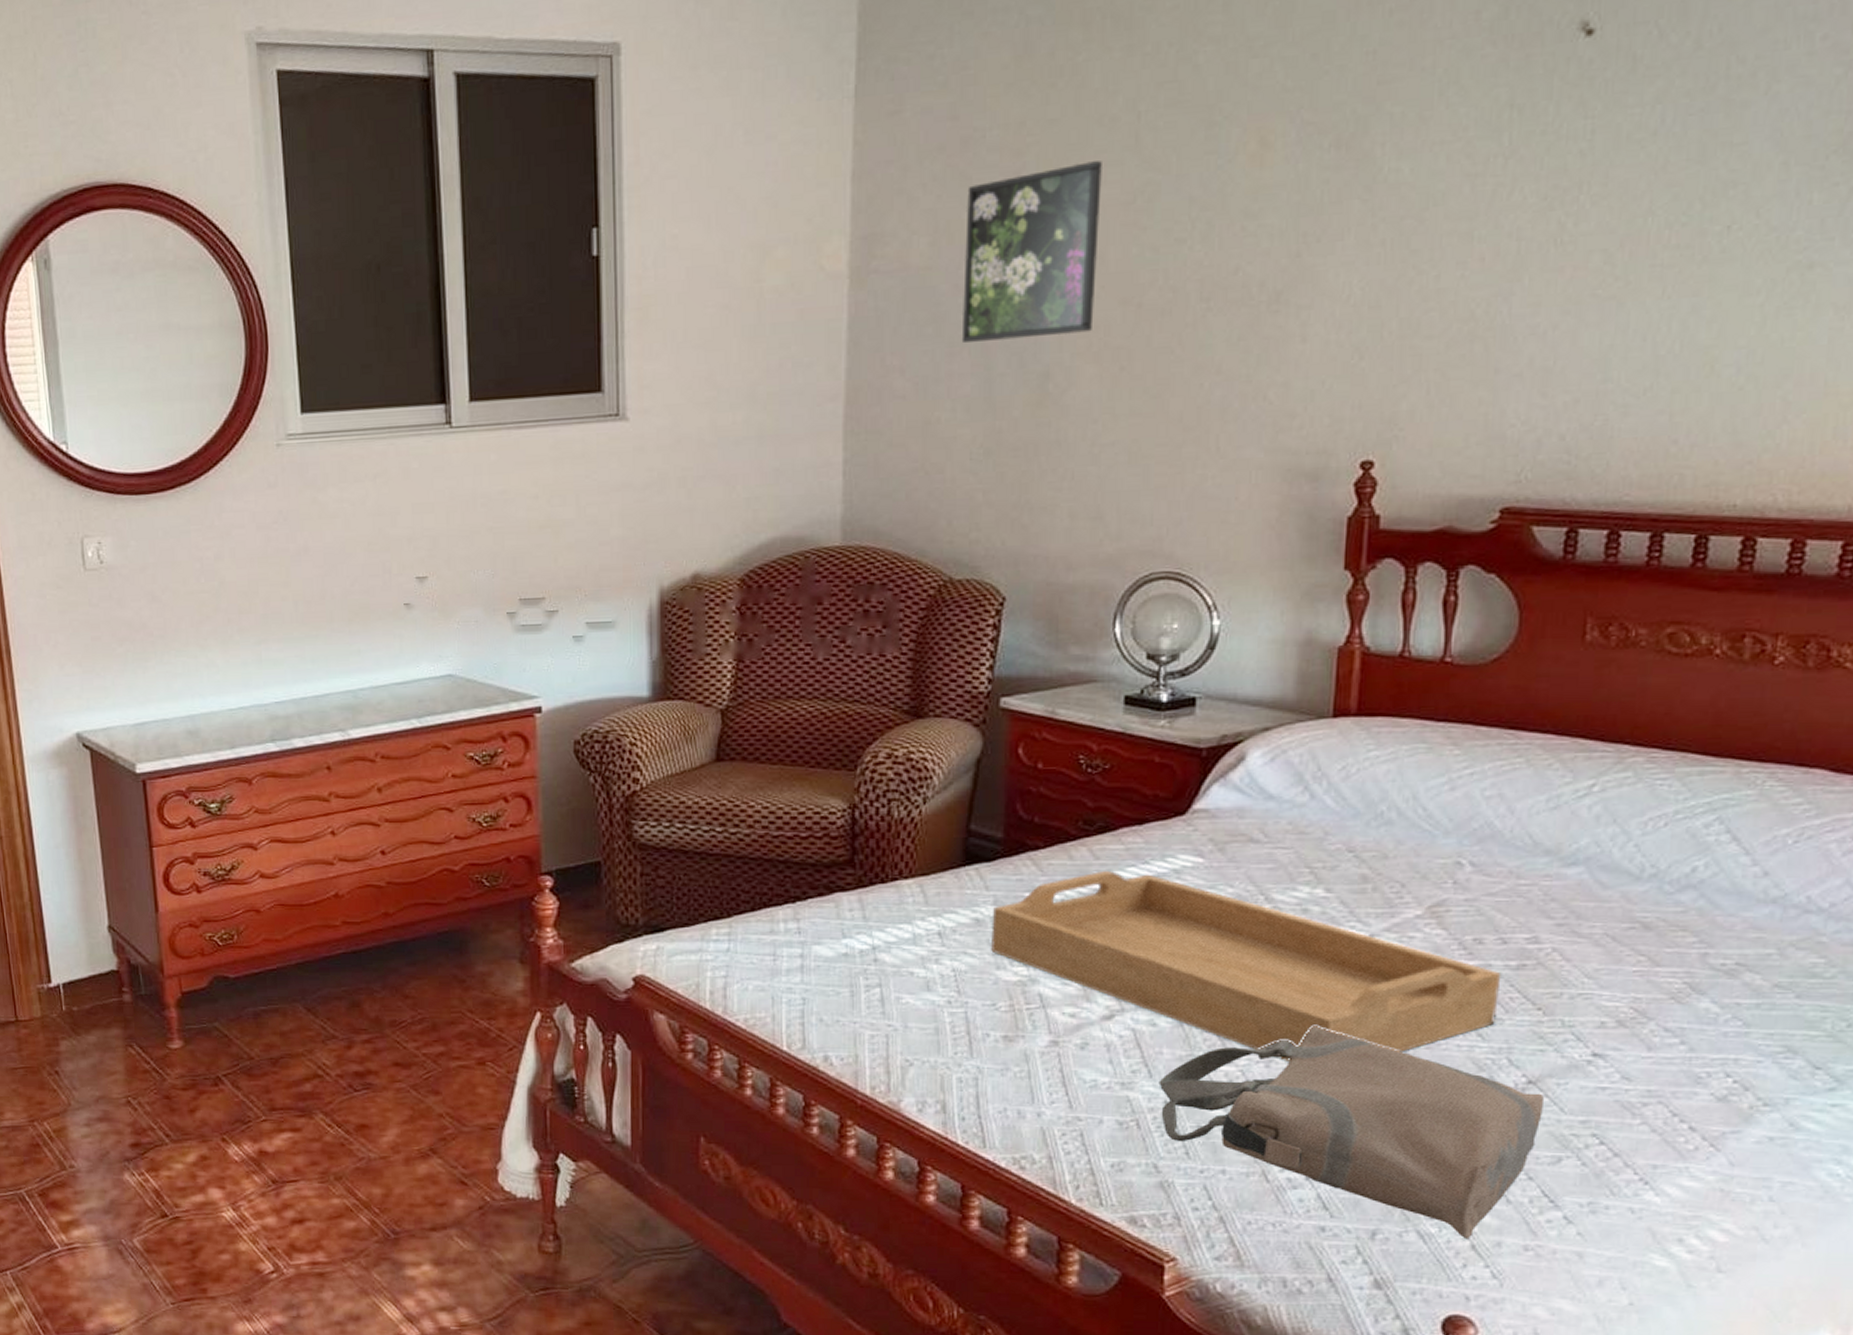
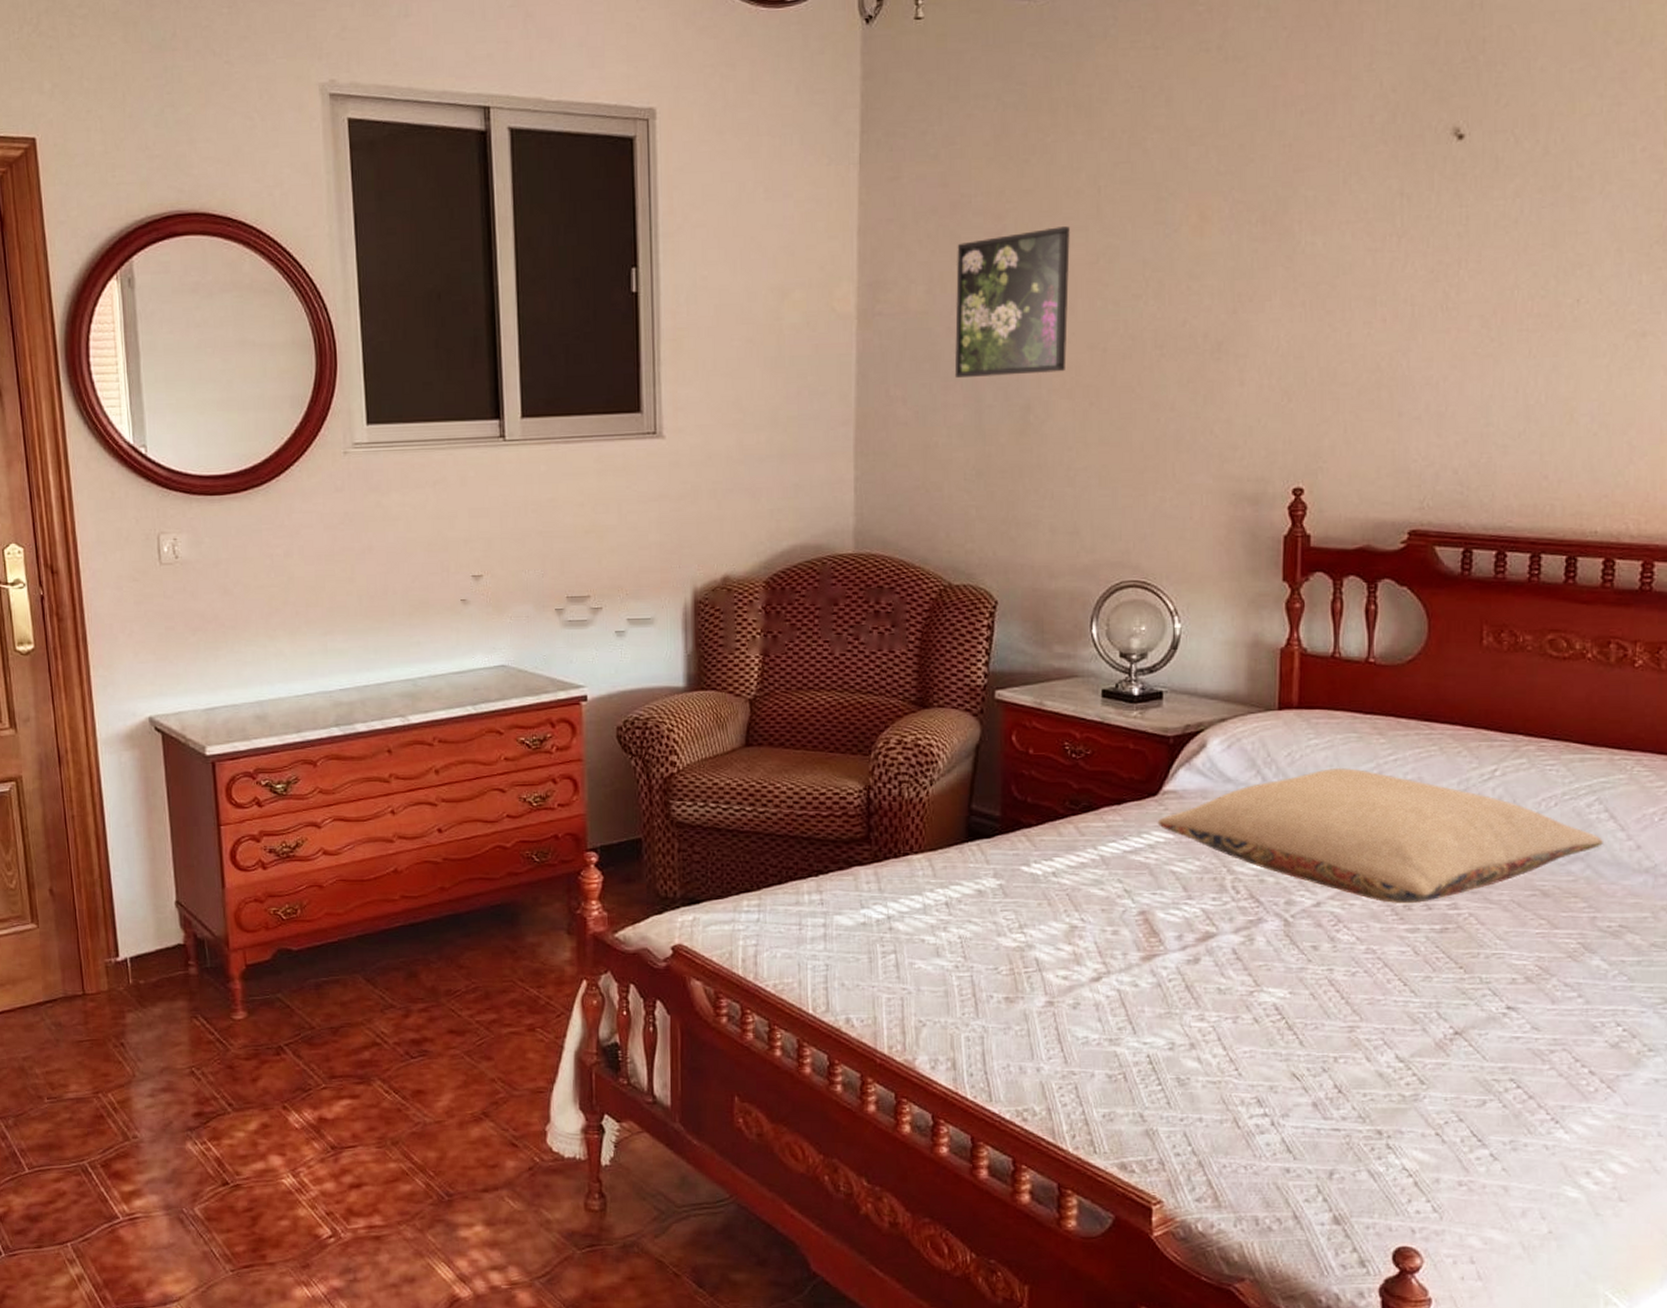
serving tray: present [990,870,1502,1063] -> none [991,845,1428,1019]
tote bag: present [1158,1026,1544,1240] -> none [1142,985,1468,1177]
pillow: none [1184,782,1722,937] -> present [1157,767,1603,904]

